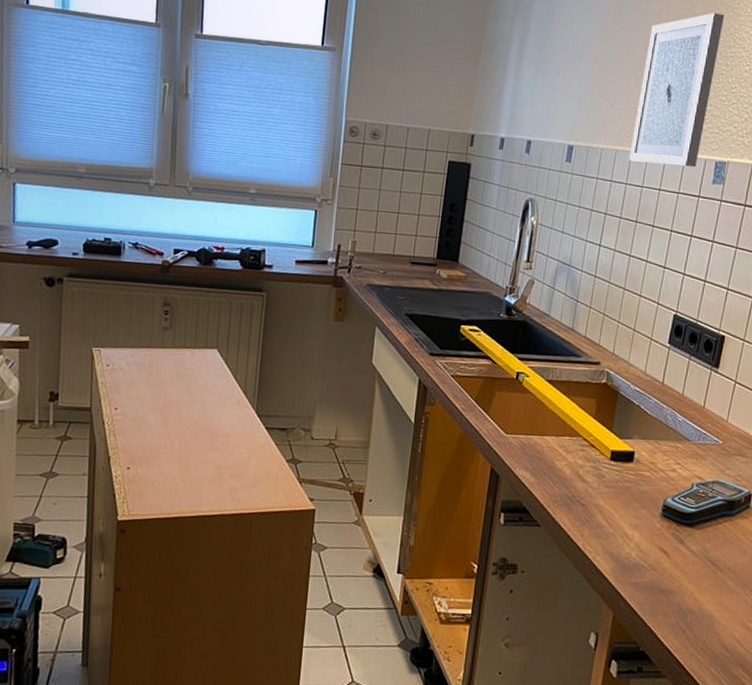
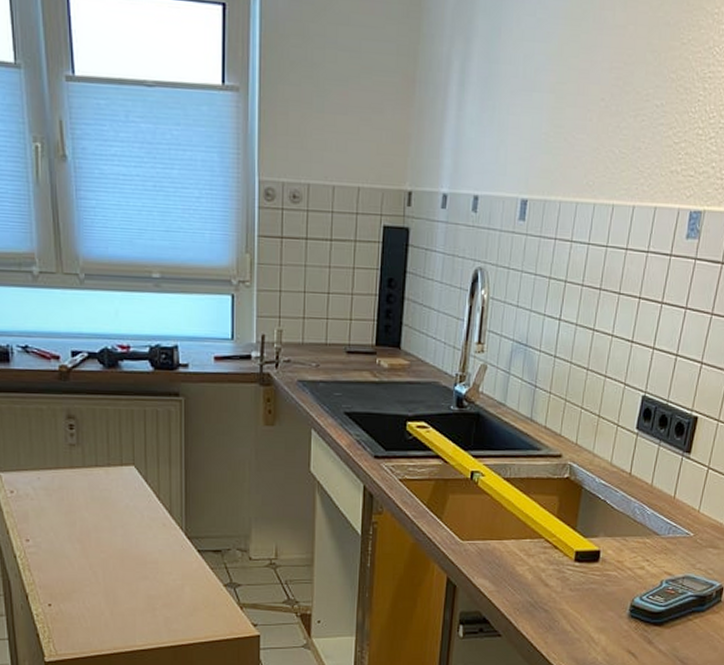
wall art: present [629,13,725,168] -> none [592,21,703,220]

